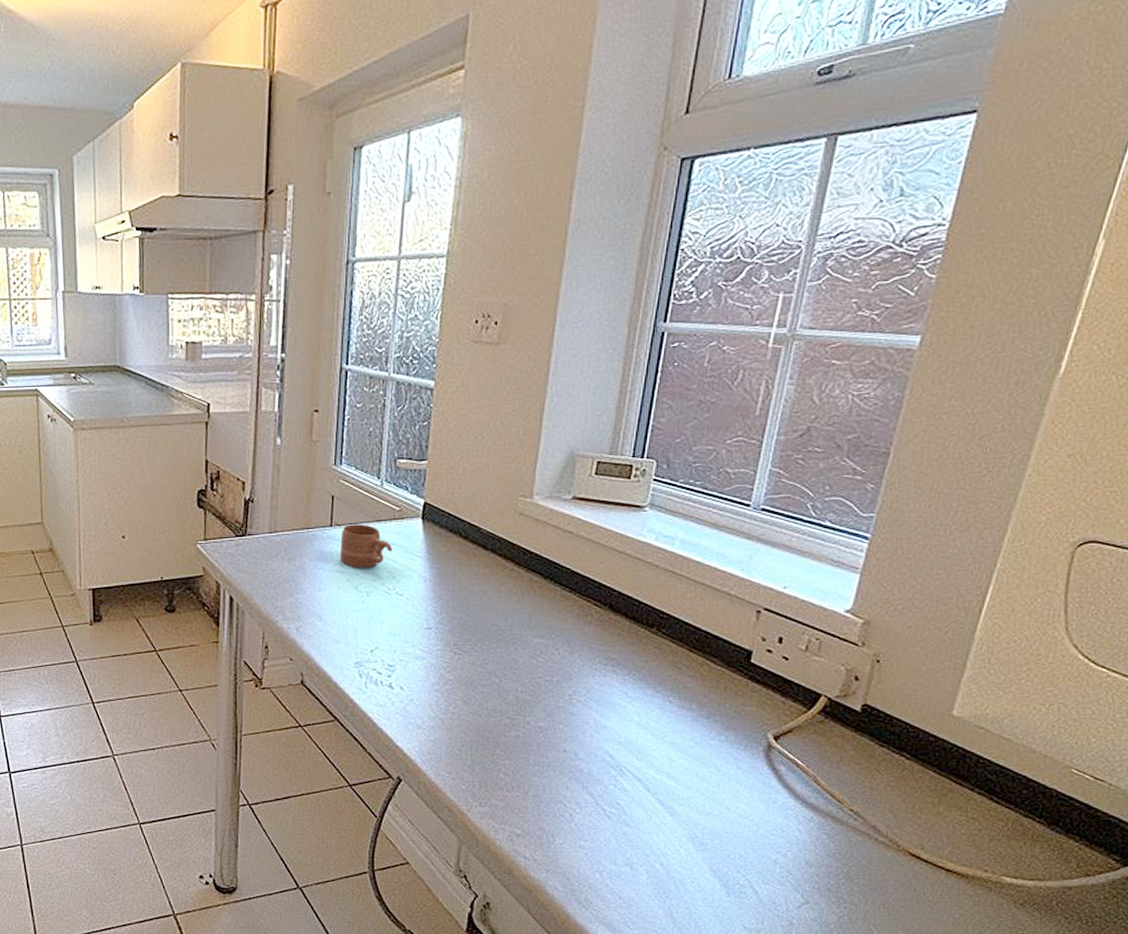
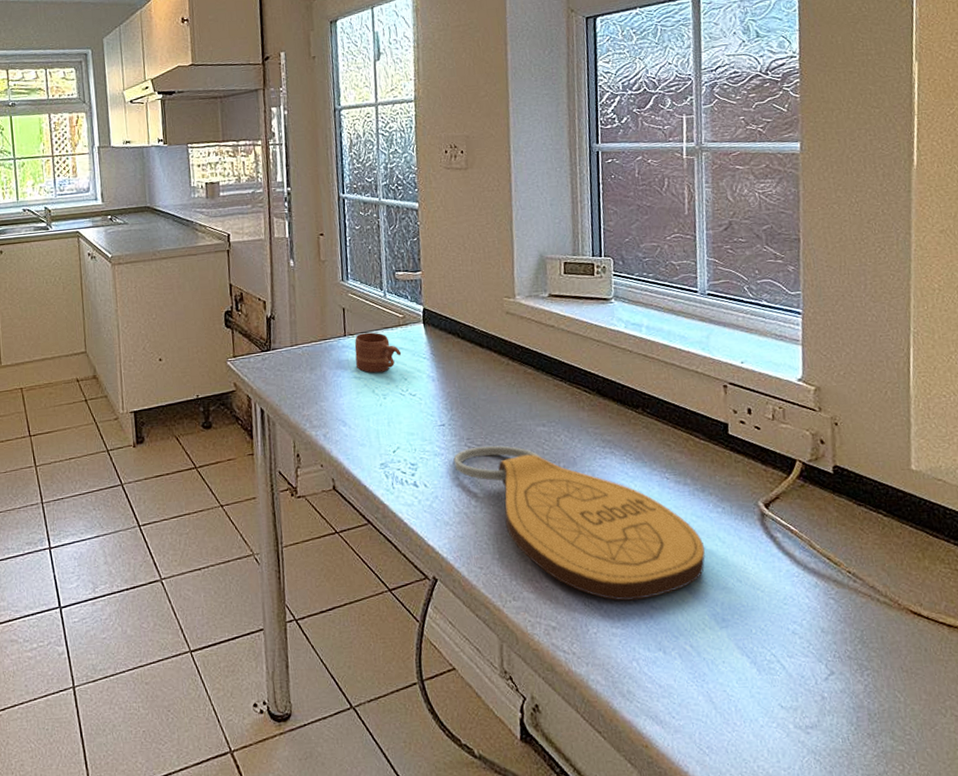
cutting board: none [436,653,698,817] -> present [453,445,706,601]

